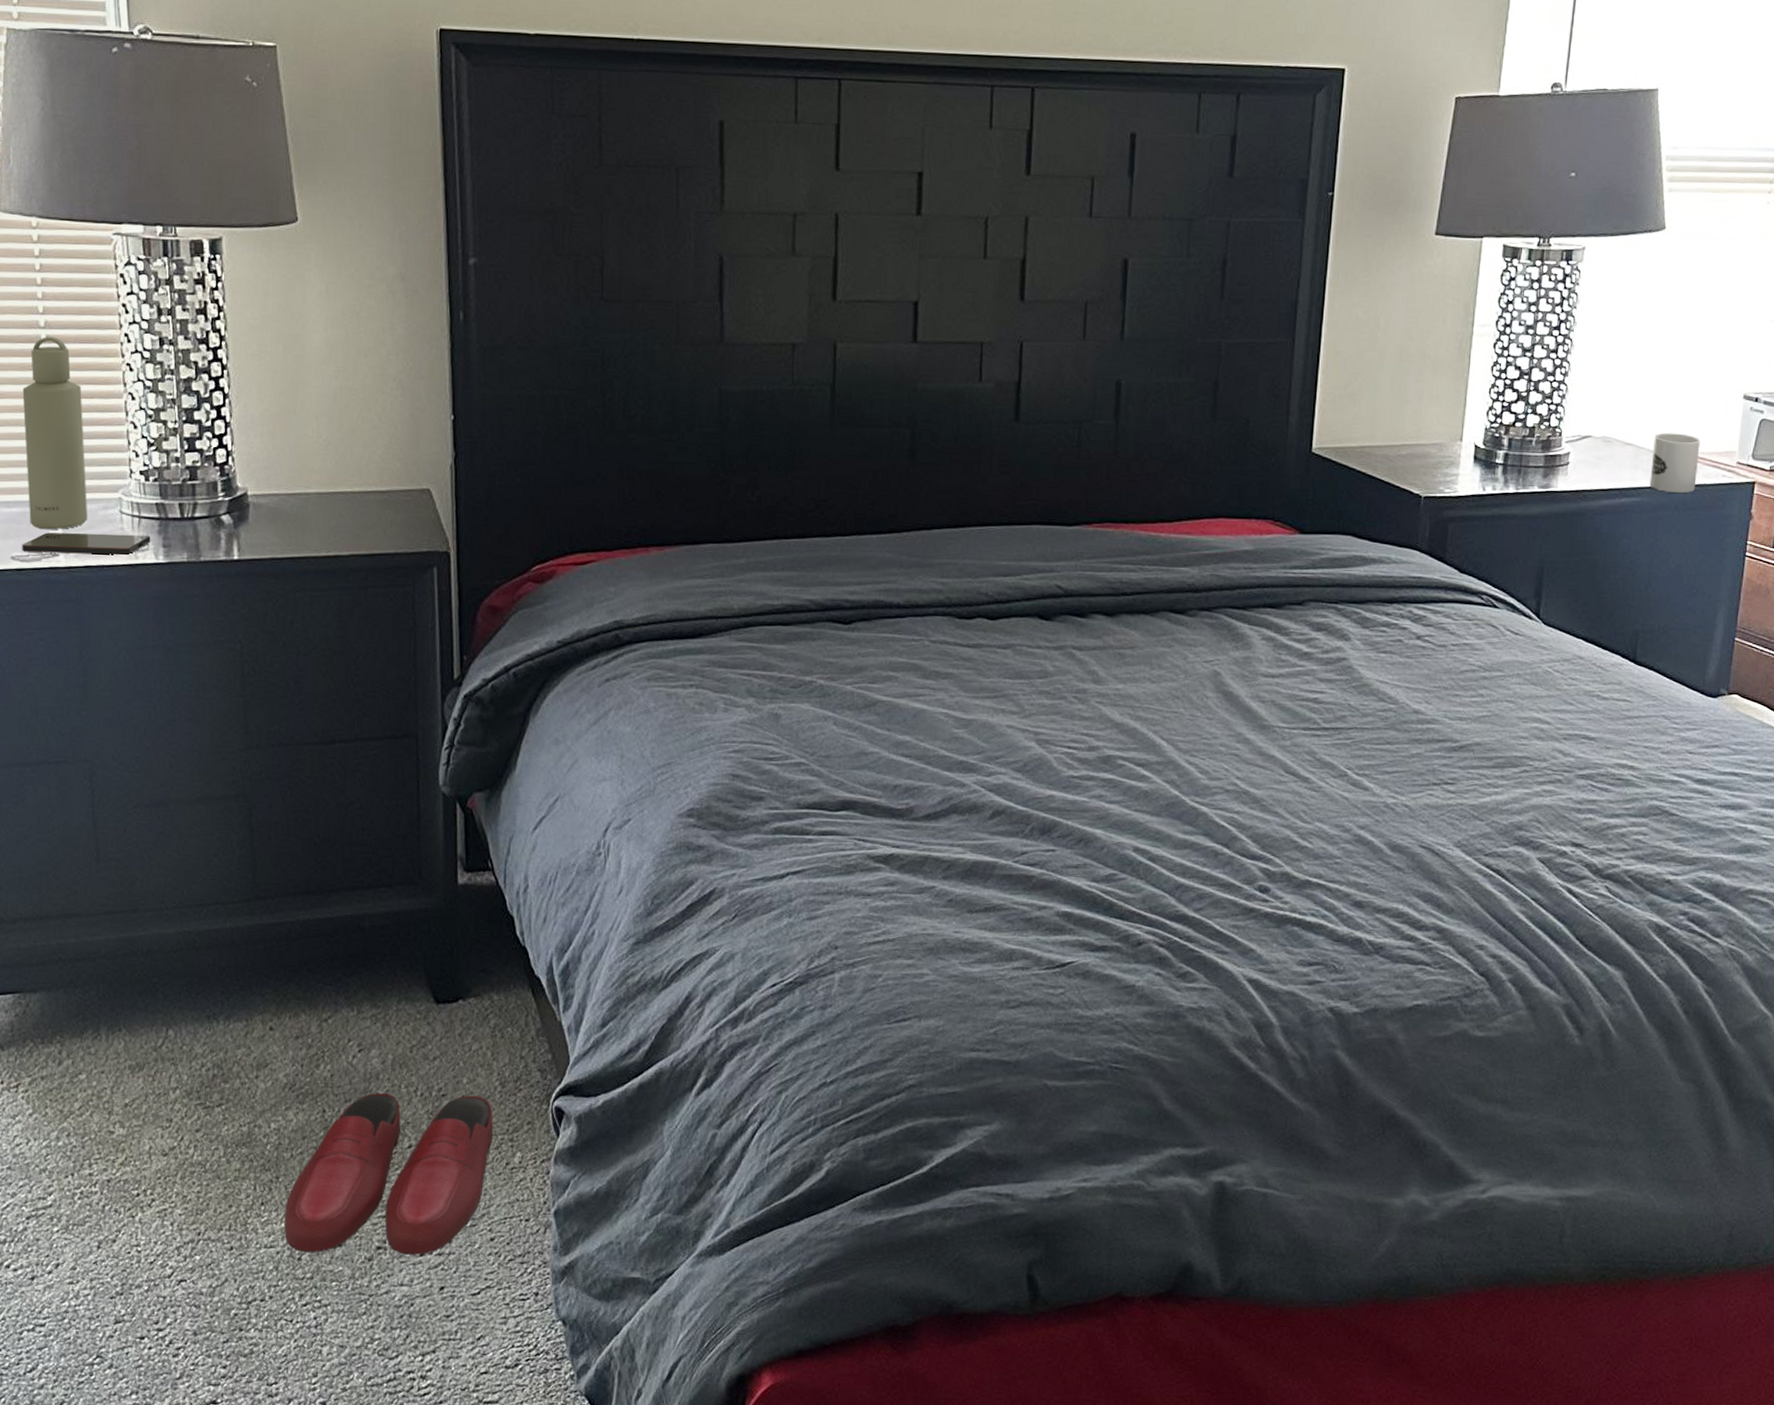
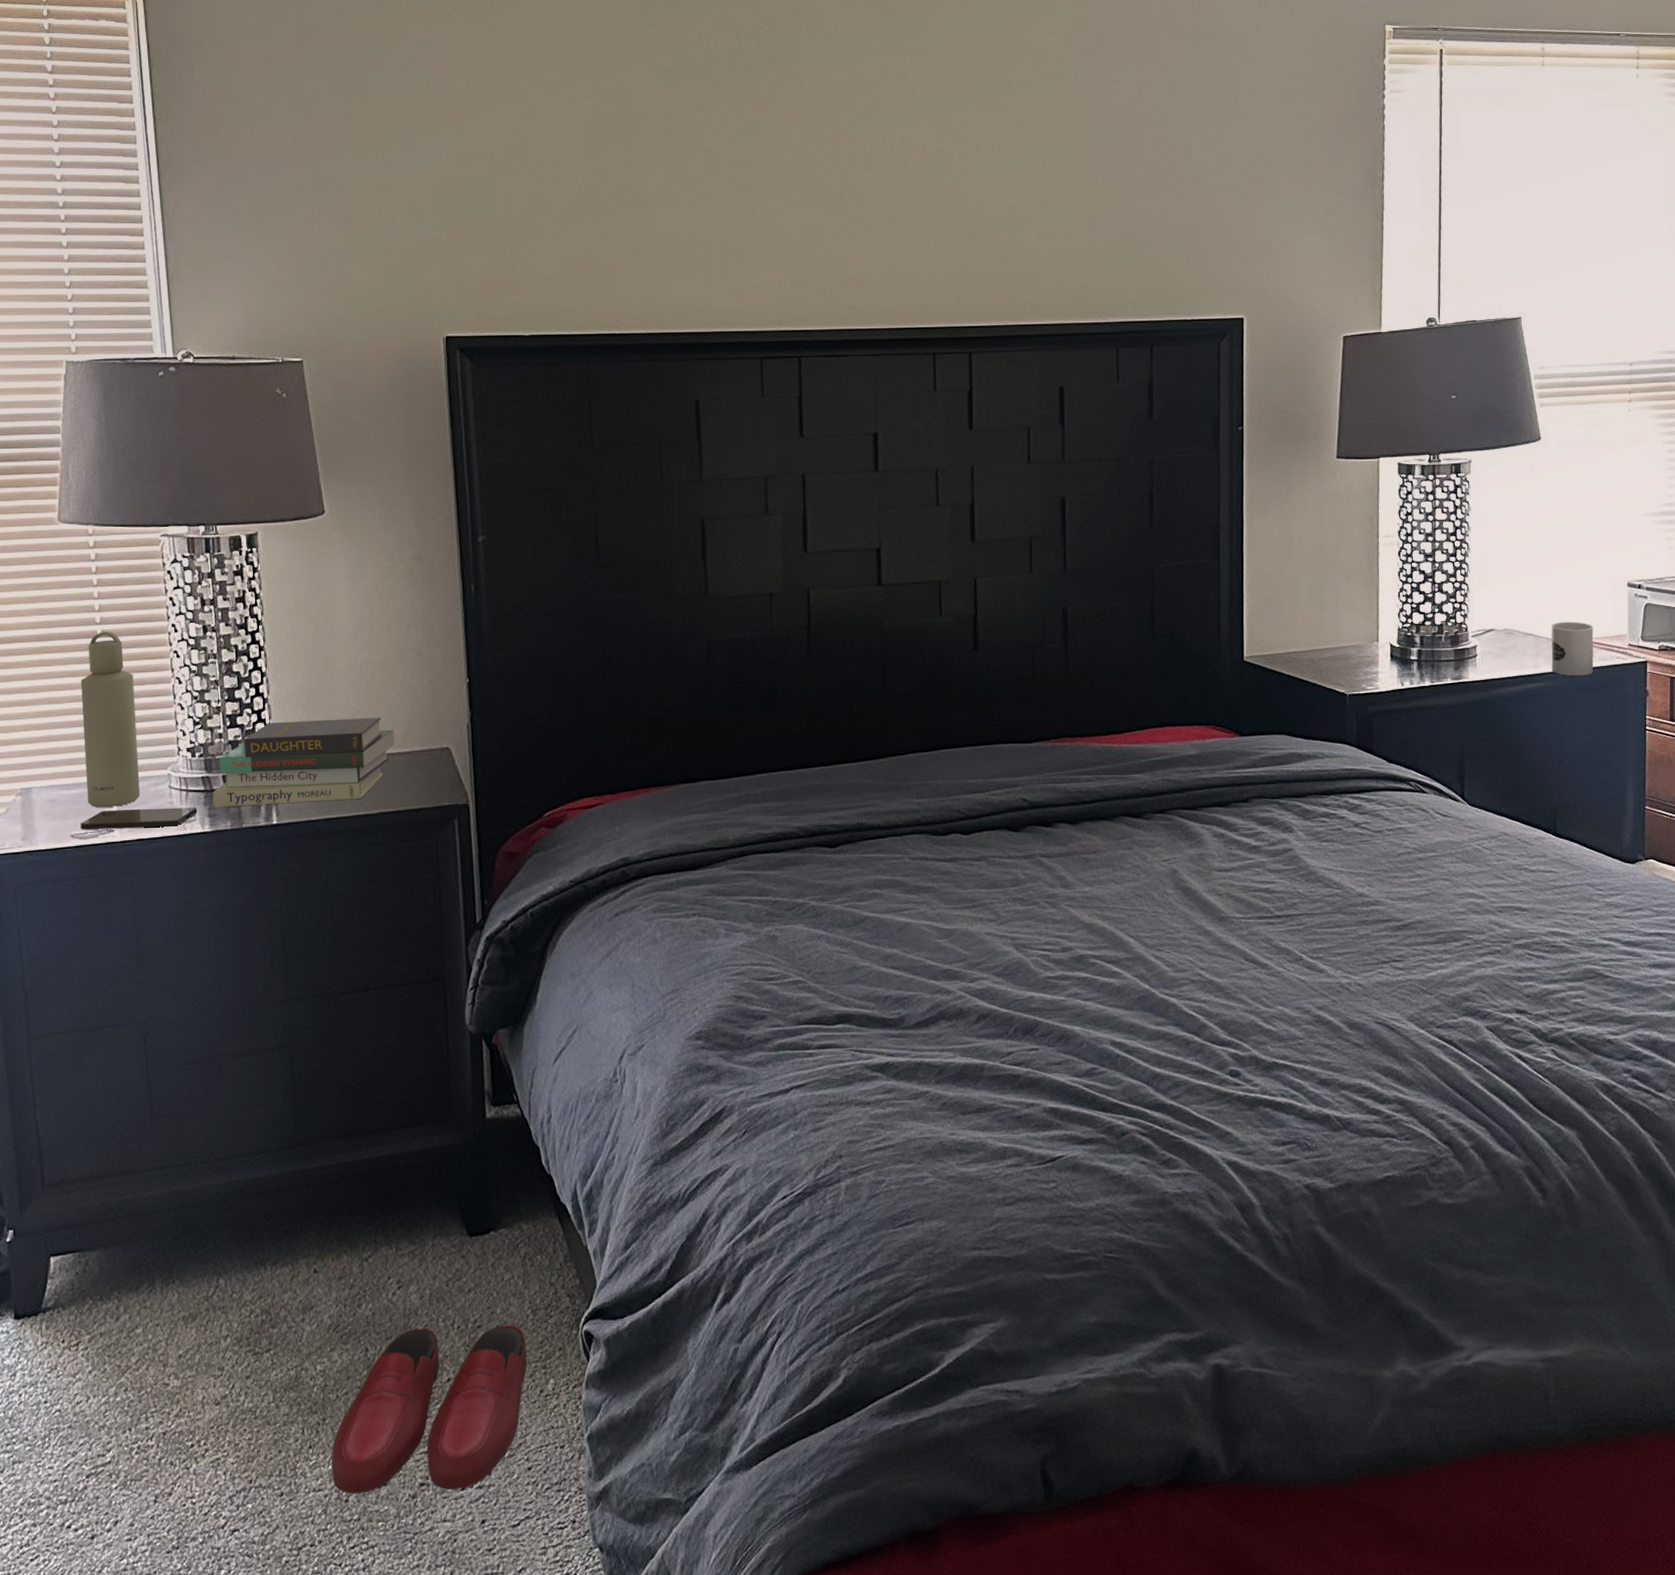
books: none [168,449,370,539] -> present [213,717,394,808]

